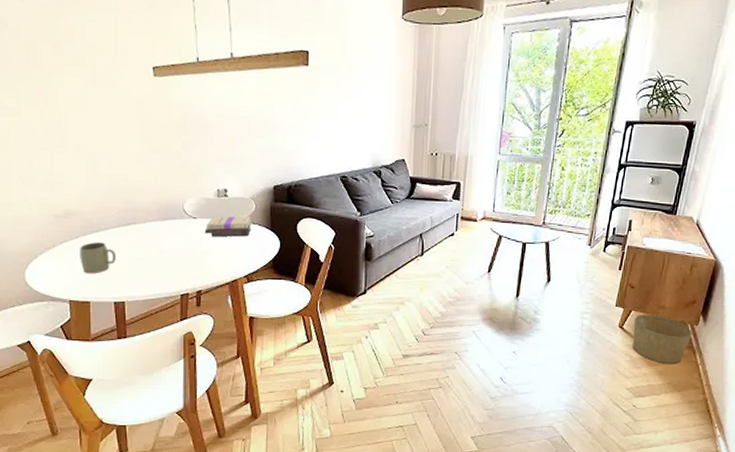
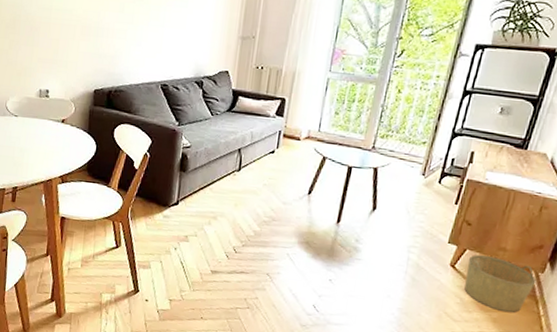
books: present [204,216,251,237] -> none [24,116,70,138]

